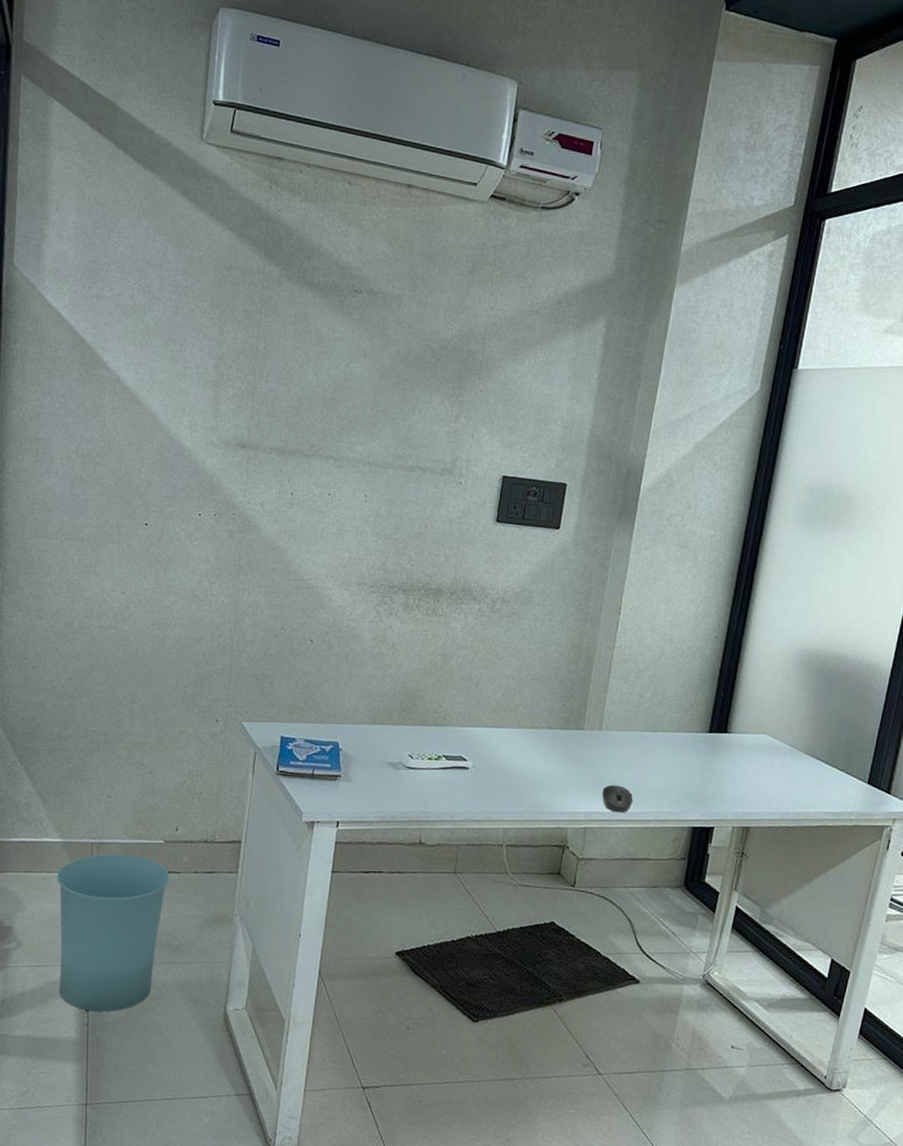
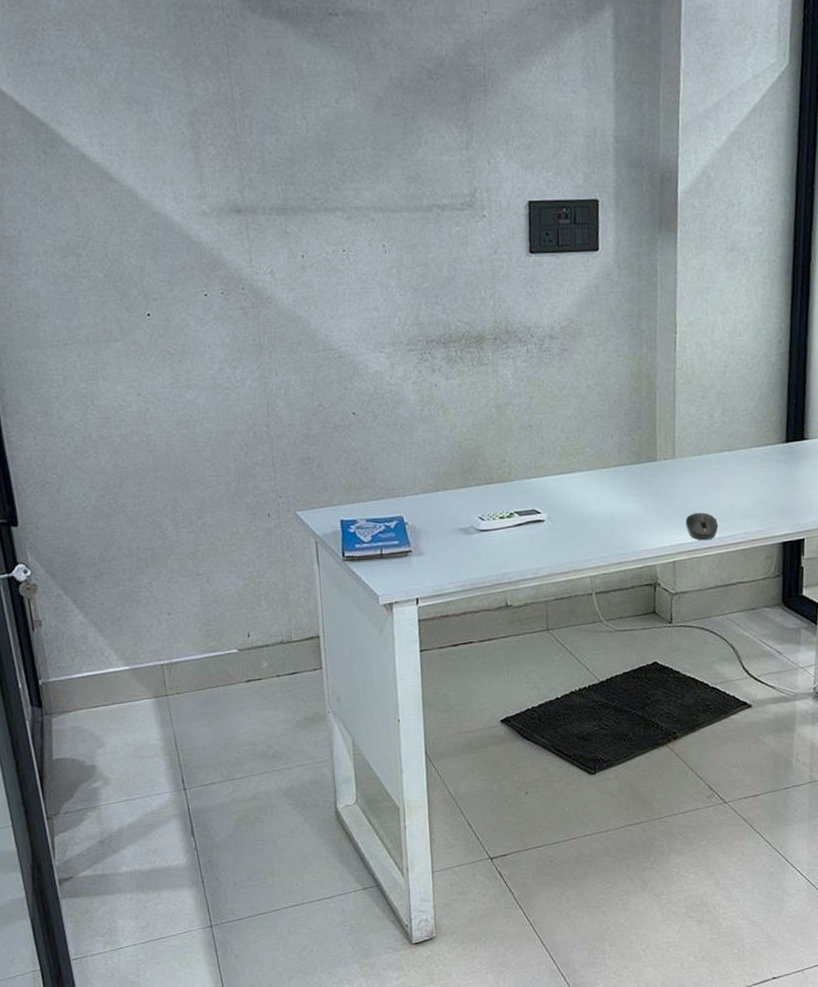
waste bin: present [57,854,170,1012] -> none [131,670,255,835]

